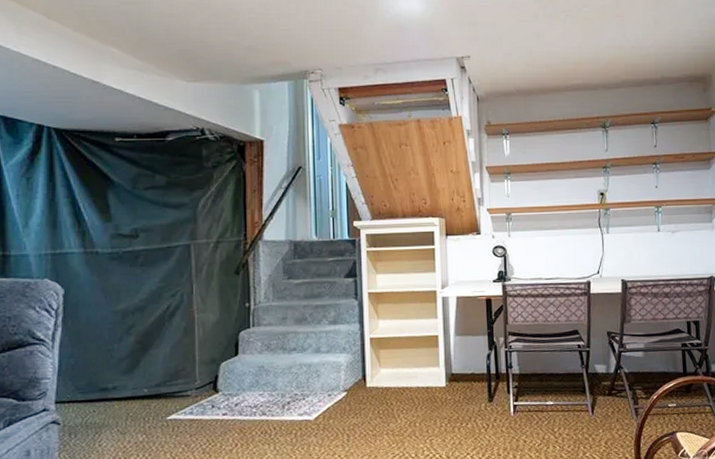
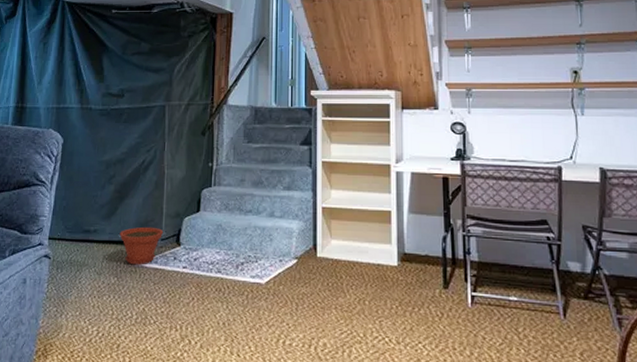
plant pot: none [145,376,197,419] -> present [119,226,163,265]

